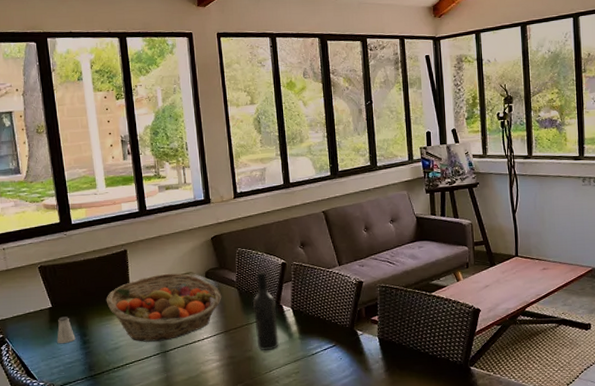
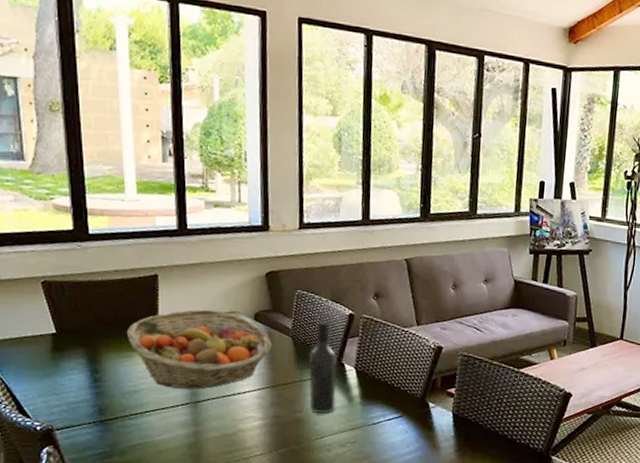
saltshaker: present [57,316,76,344] -> none [60,346,84,379]

